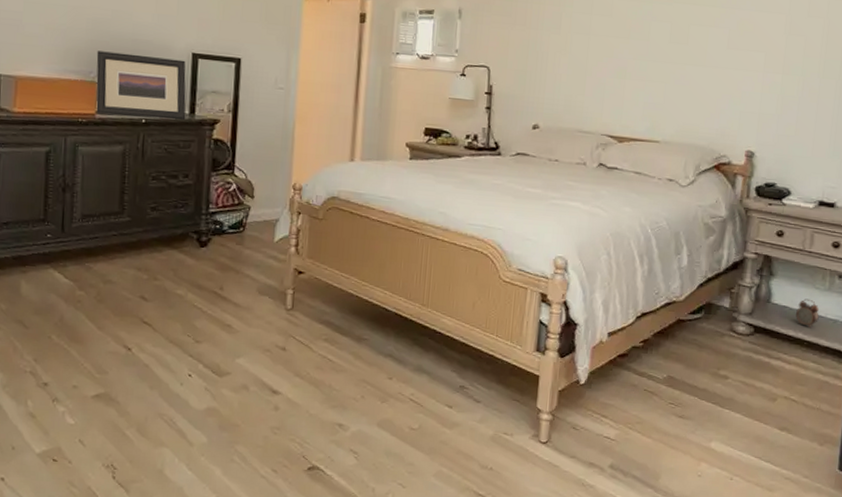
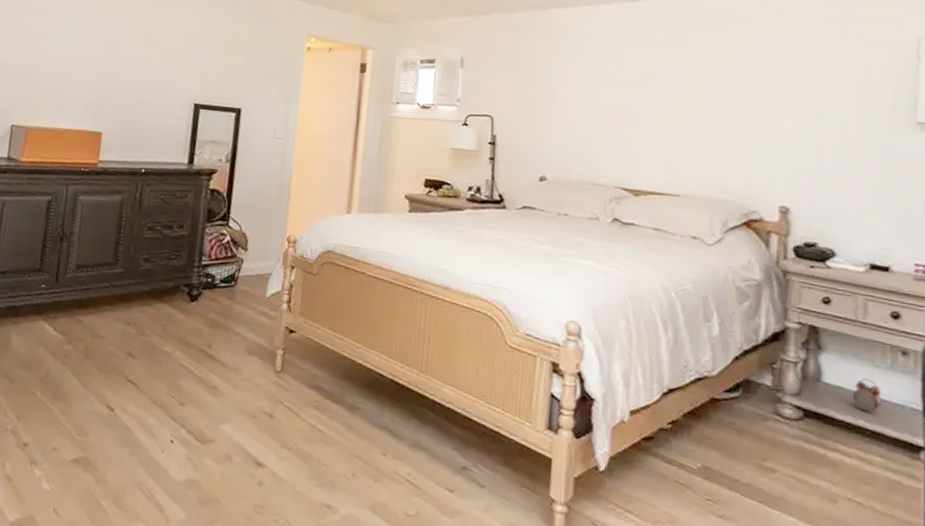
picture frame: present [96,51,186,120] -> none [98,102,188,170]

